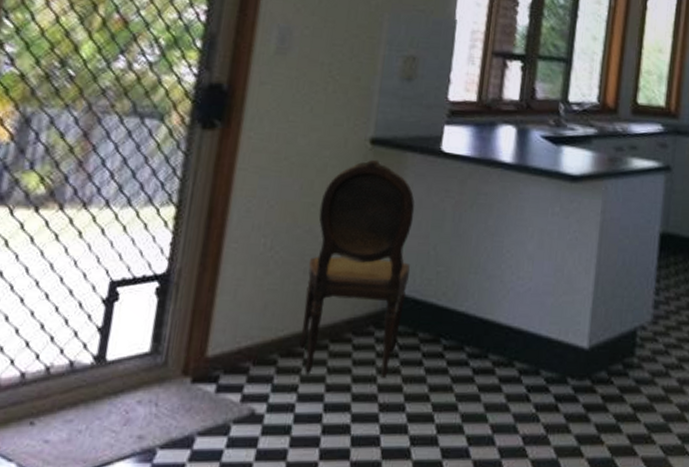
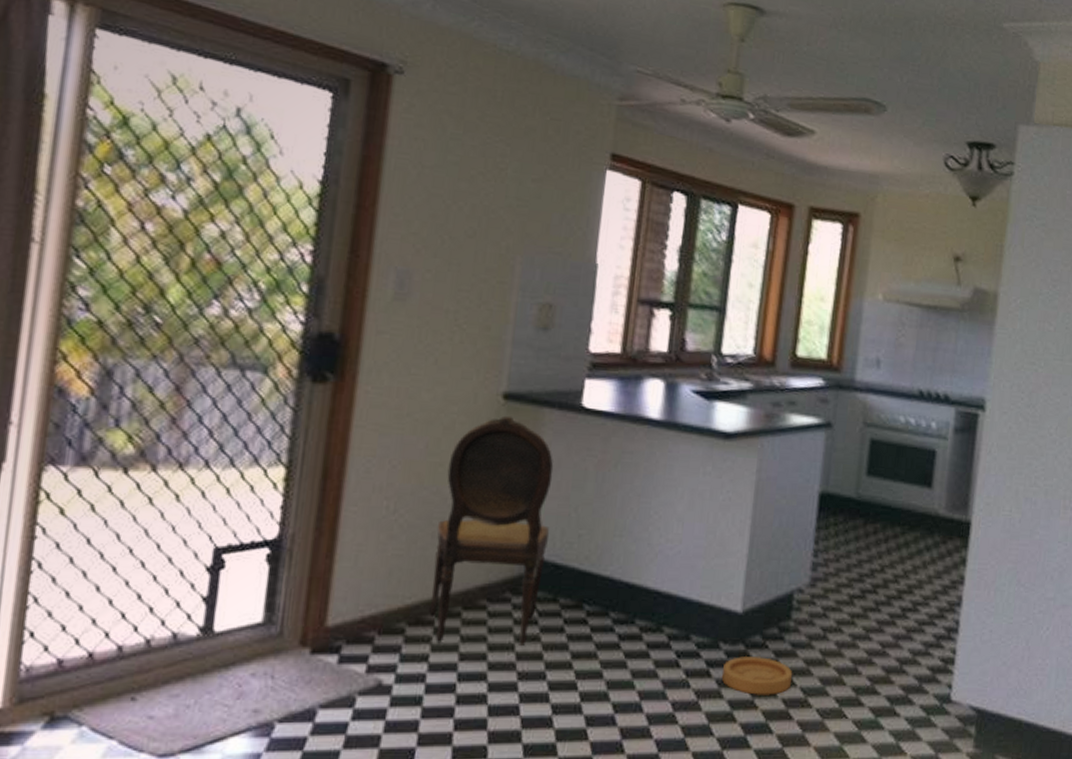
pet bowl: none [569,392,637,432] -> present [721,657,793,697]

